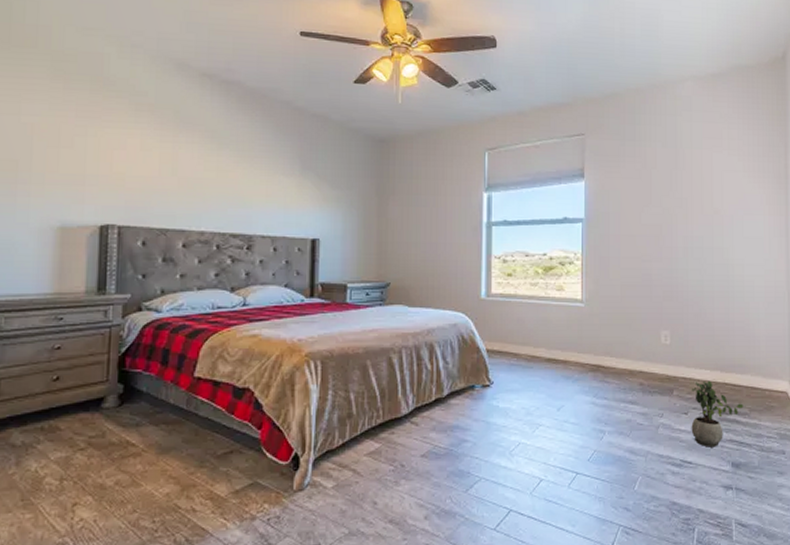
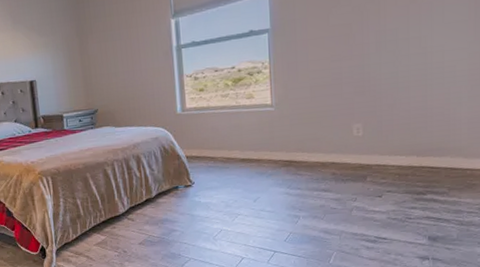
potted plant: present [691,380,743,447] -> none [385,165,442,225]

